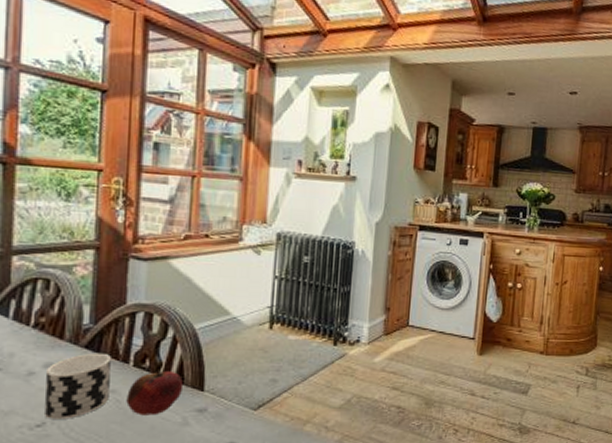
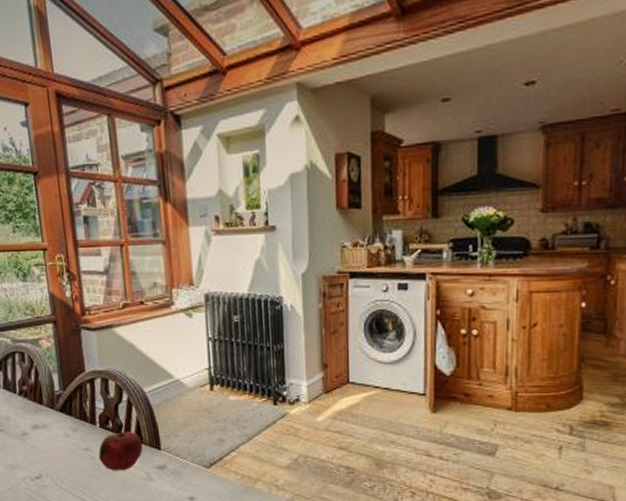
cup: present [45,352,111,419] -> none [35,415,86,473]

